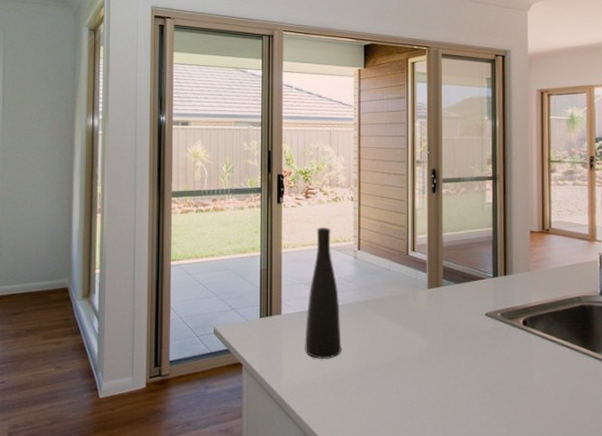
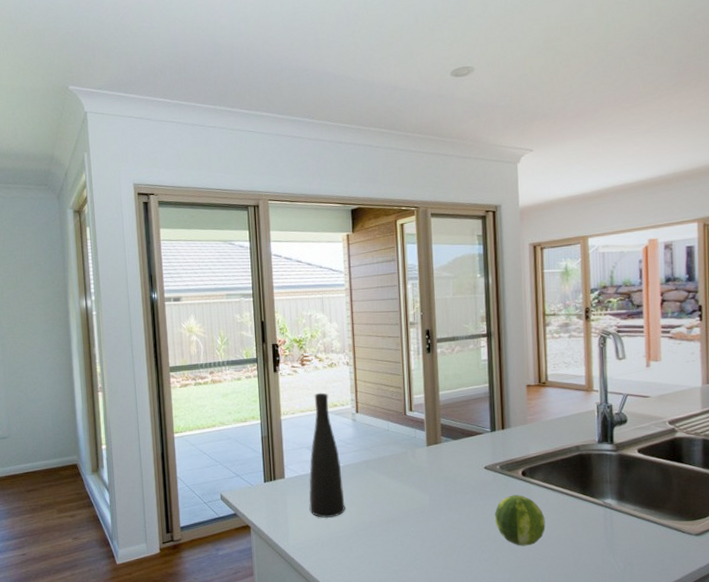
fruit: none [494,345,545,400] -> present [495,495,546,546]

